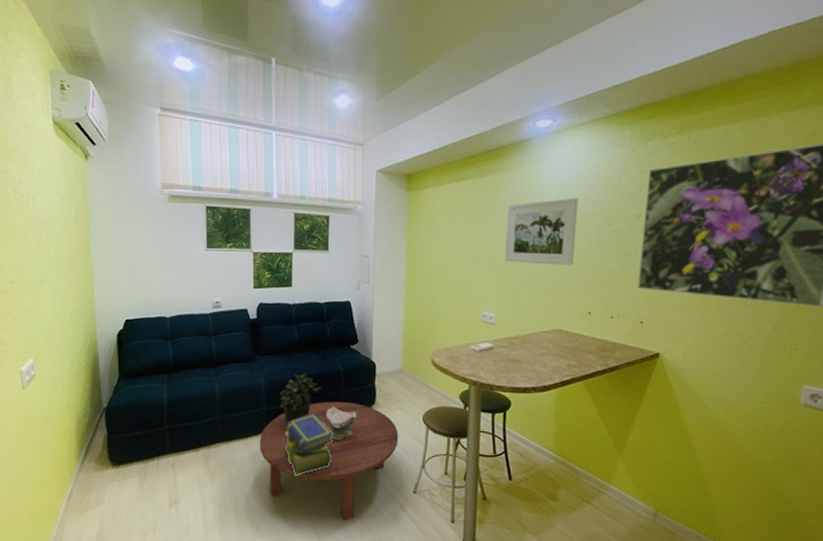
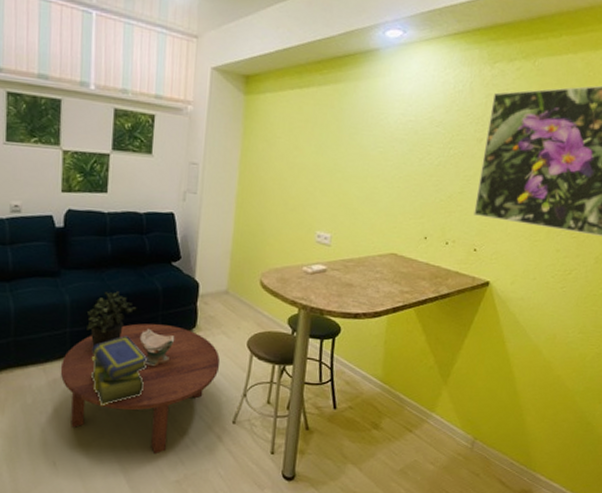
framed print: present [505,198,579,266] -> none [344,116,423,188]

